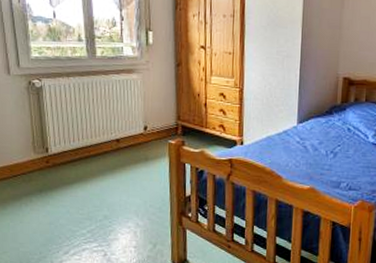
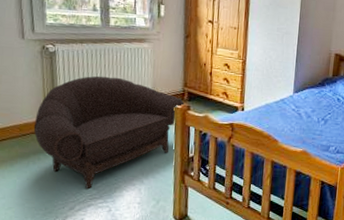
armchair: none [24,111,179,233] -> present [33,75,185,190]

